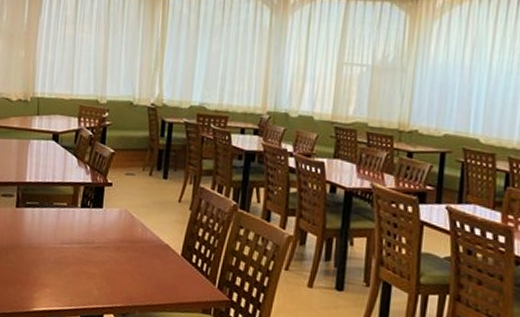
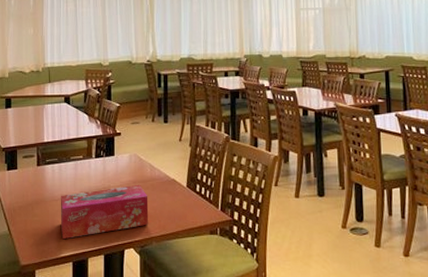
tissue box: none [36,243,136,293] -> present [60,184,149,240]

